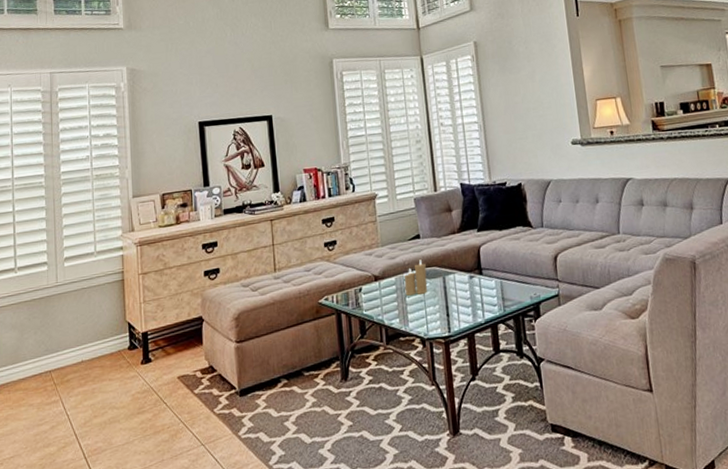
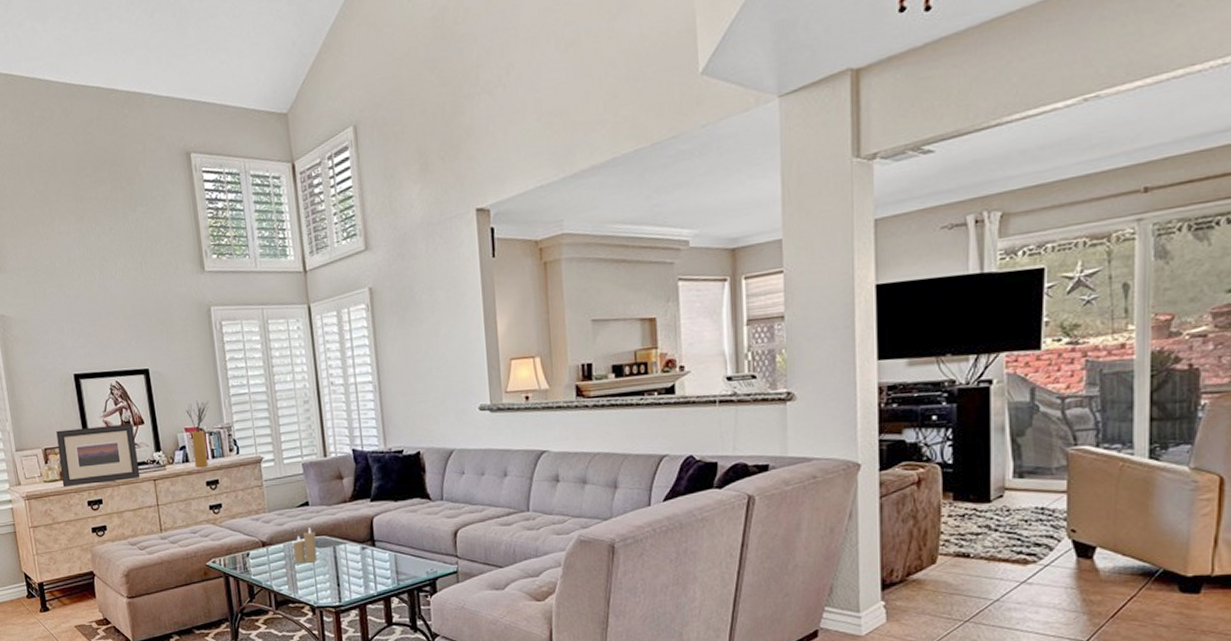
picture frame: none [176,166,258,232] -> present [56,423,141,488]
vase: none [305,143,328,207] -> present [186,400,209,468]

